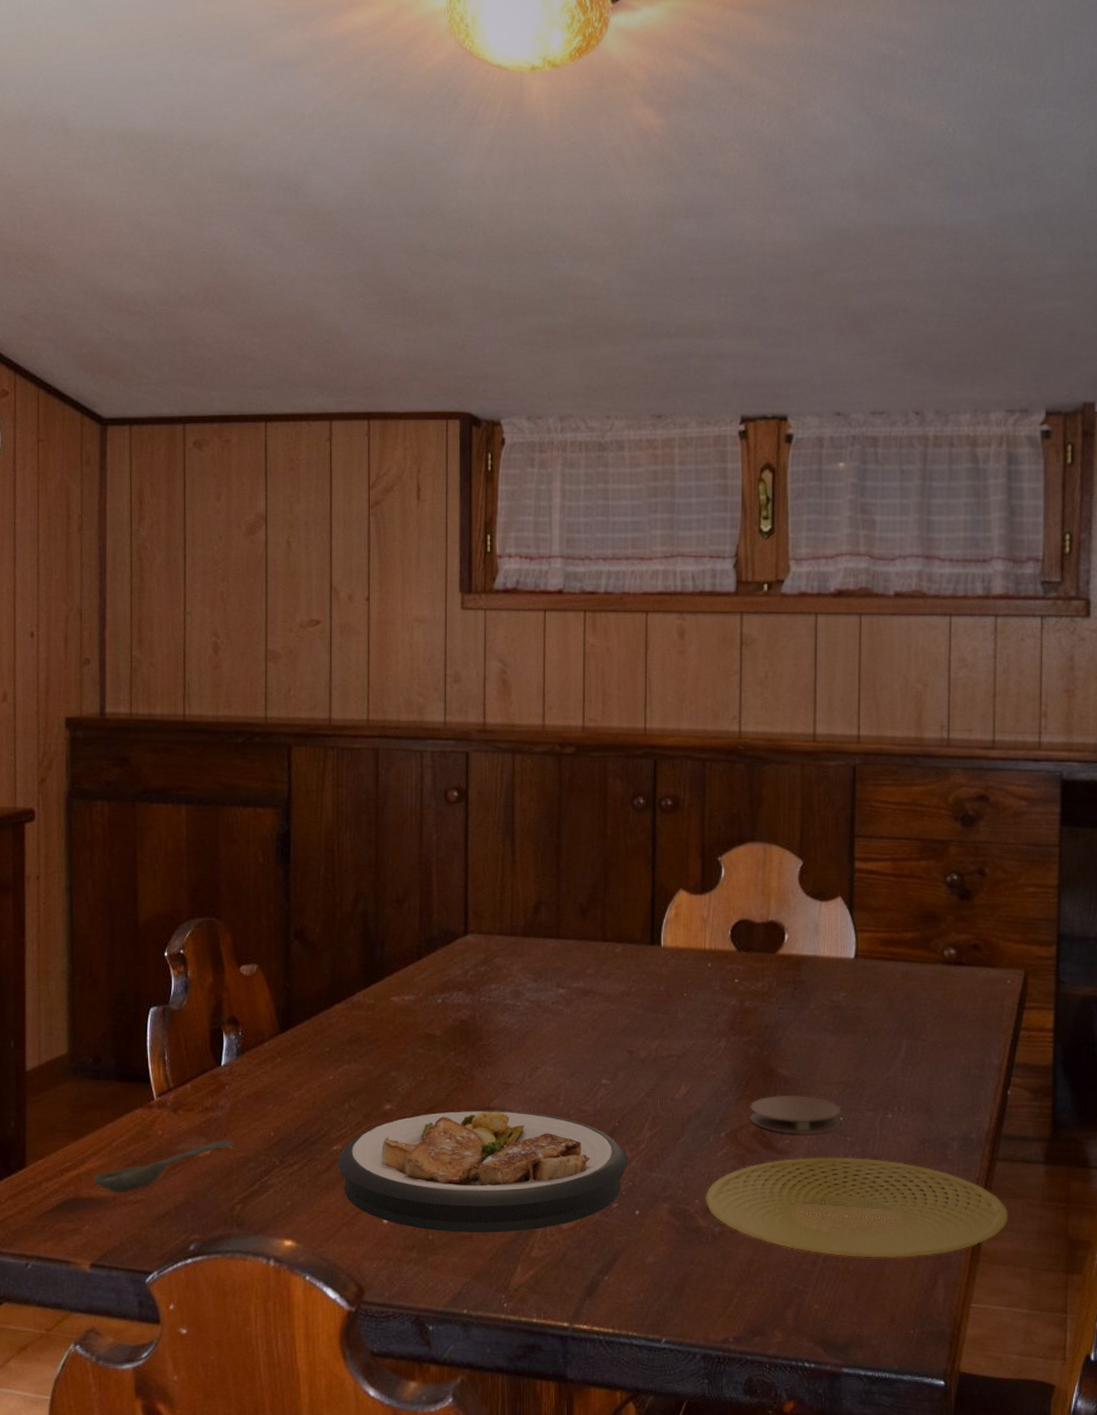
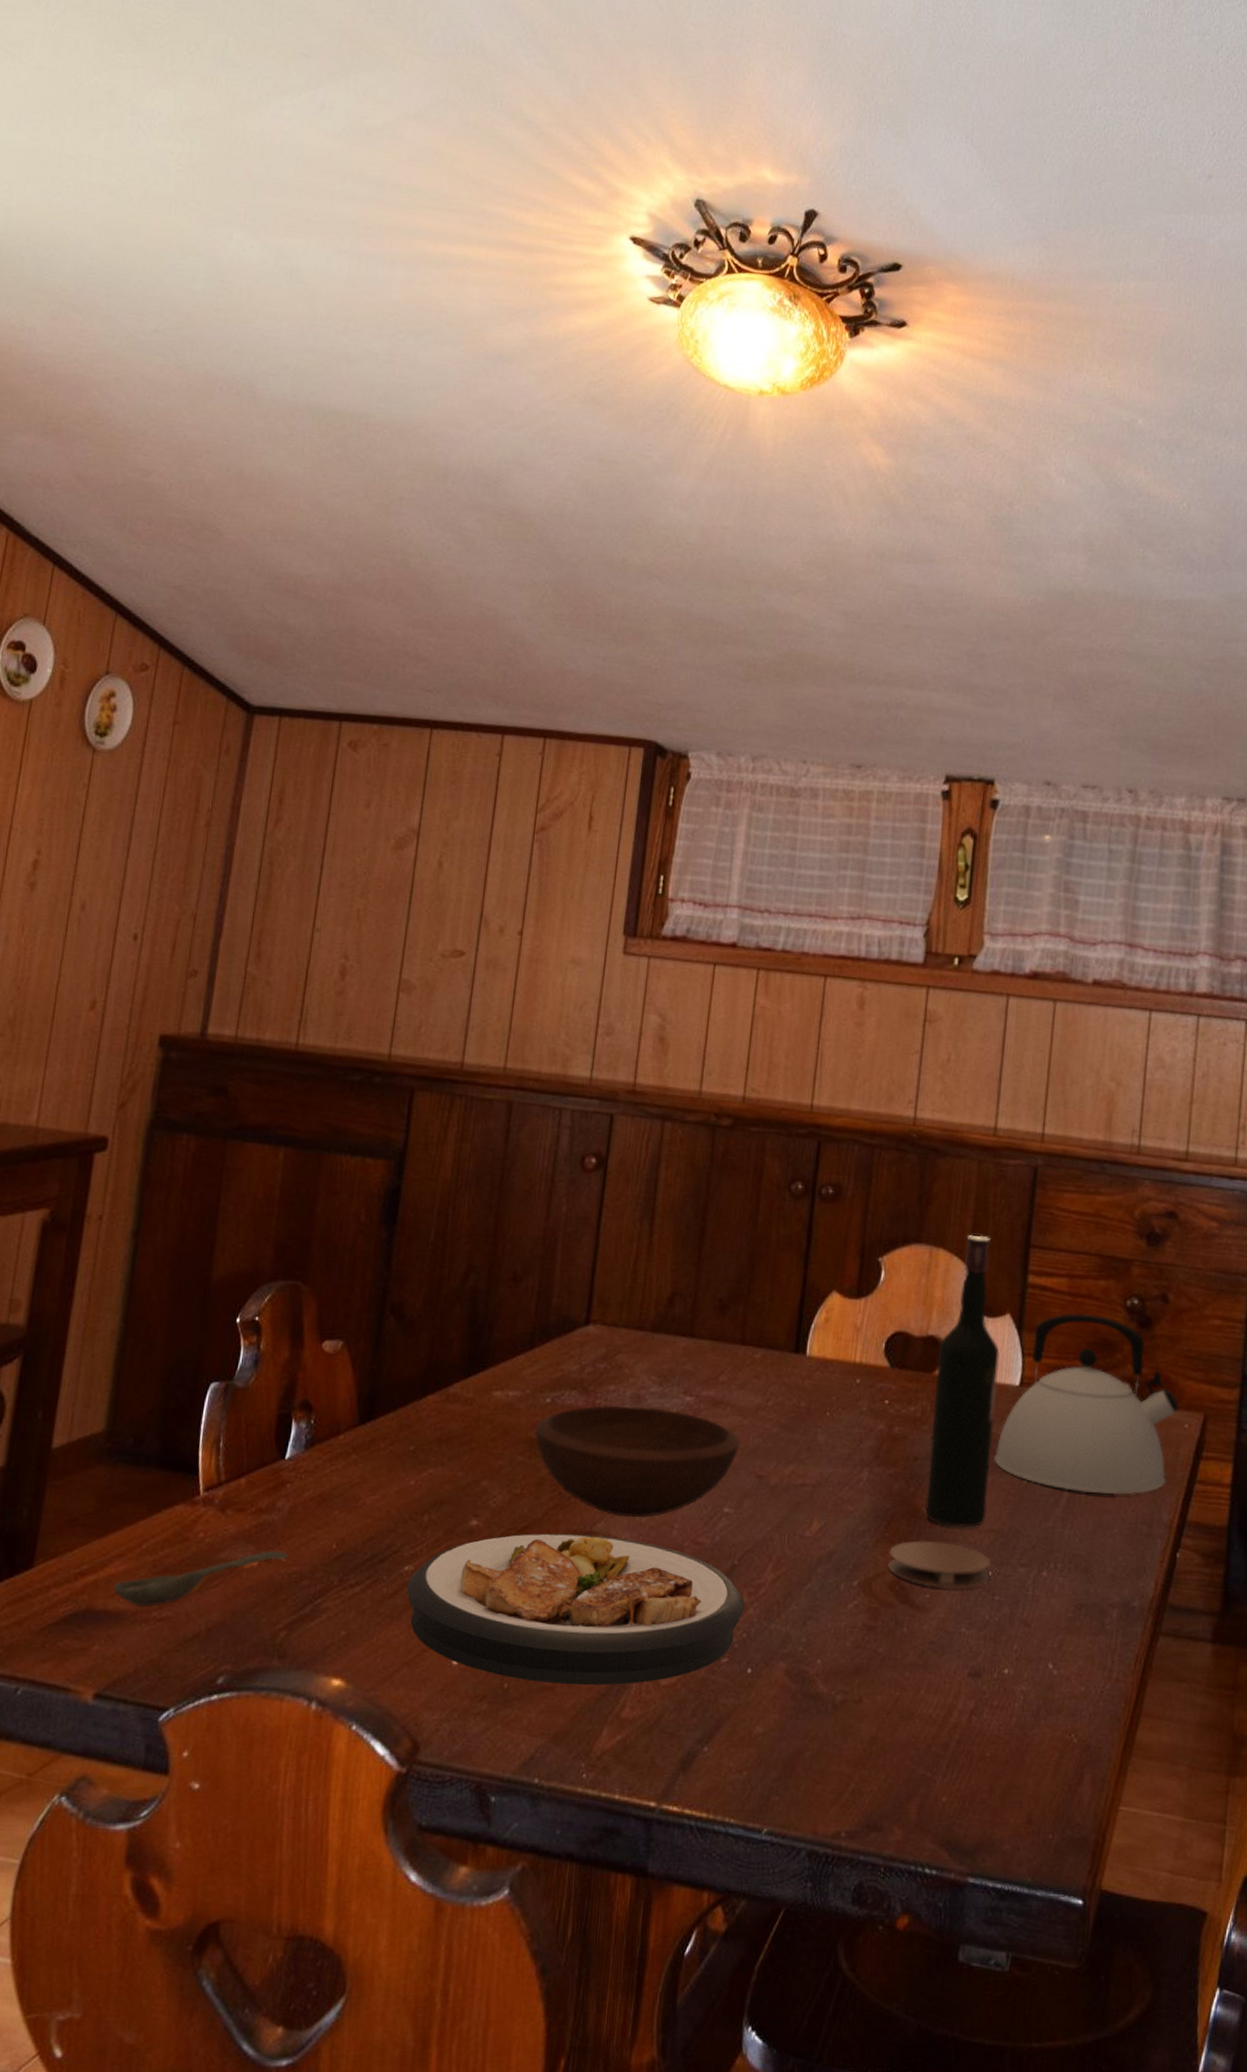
bowl: none [430,1000,611,1094] -> present [534,1405,741,1517]
plate: present [705,1157,1008,1258] -> none [828,1616,1168,1746]
wine bottle: none [778,830,834,1082] -> present [924,1234,1000,1528]
kettle: none [837,891,1001,1046] -> present [994,1313,1179,1495]

